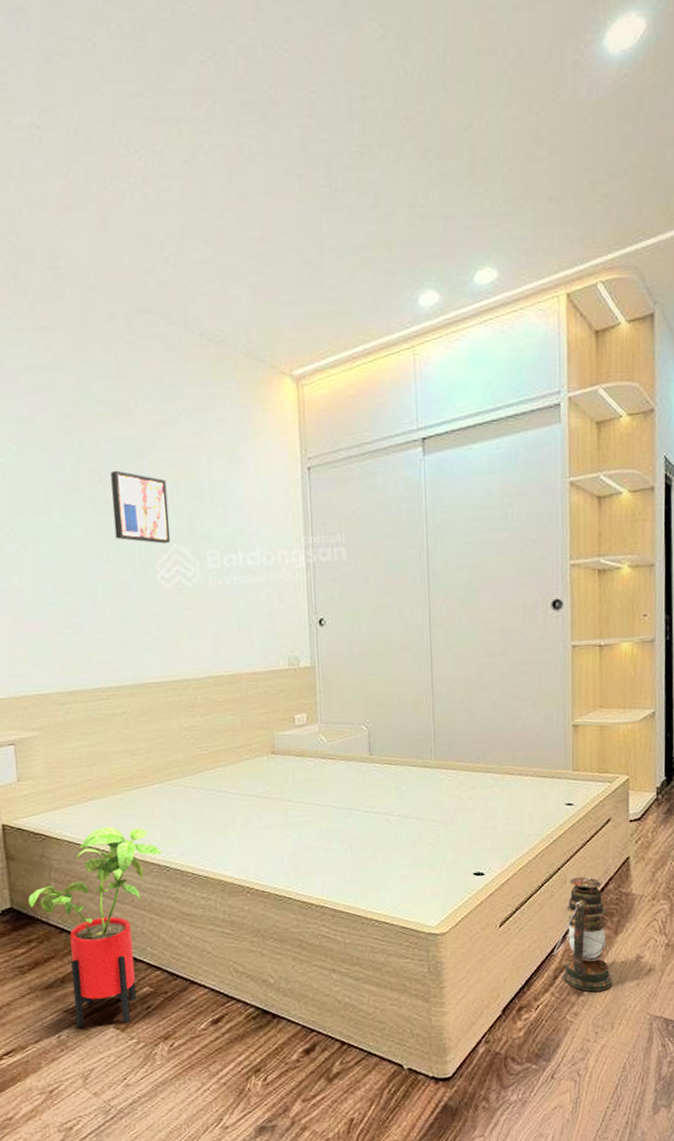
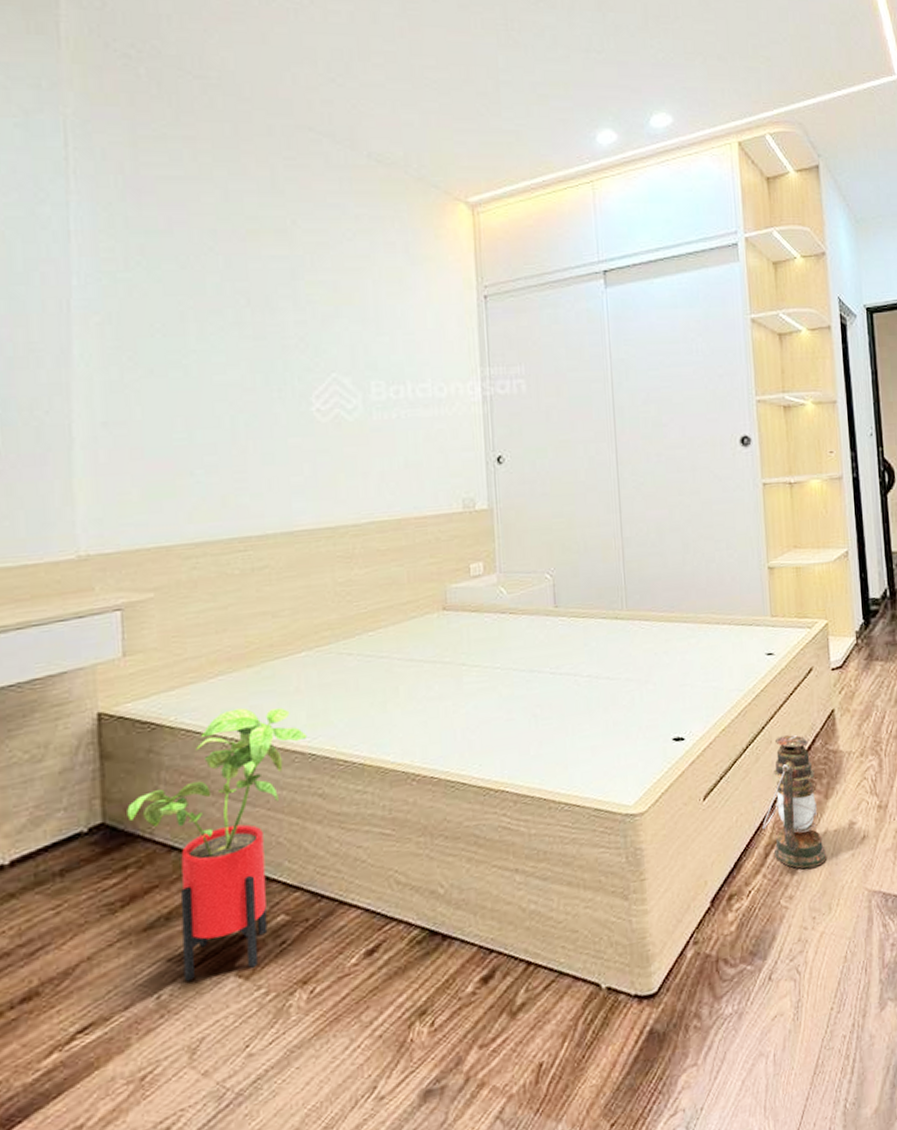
wall art: present [110,470,171,544] -> none [260,291,329,373]

